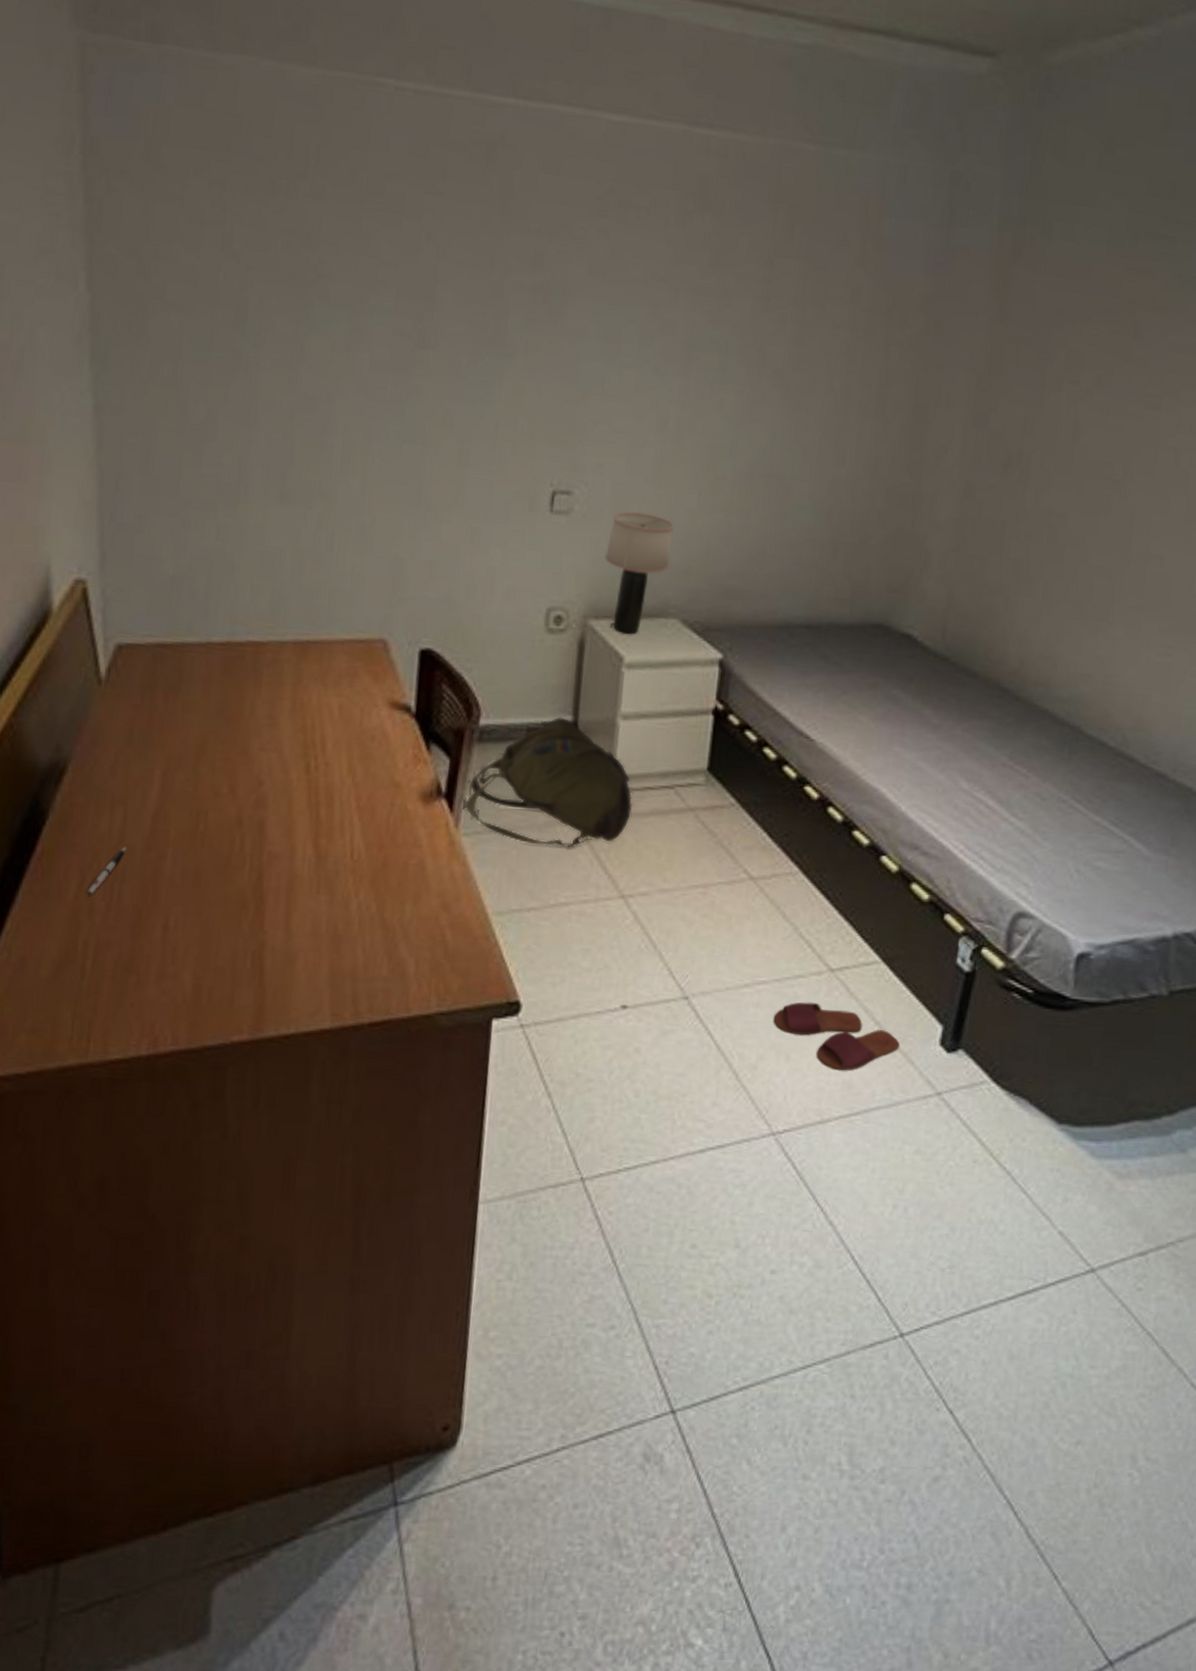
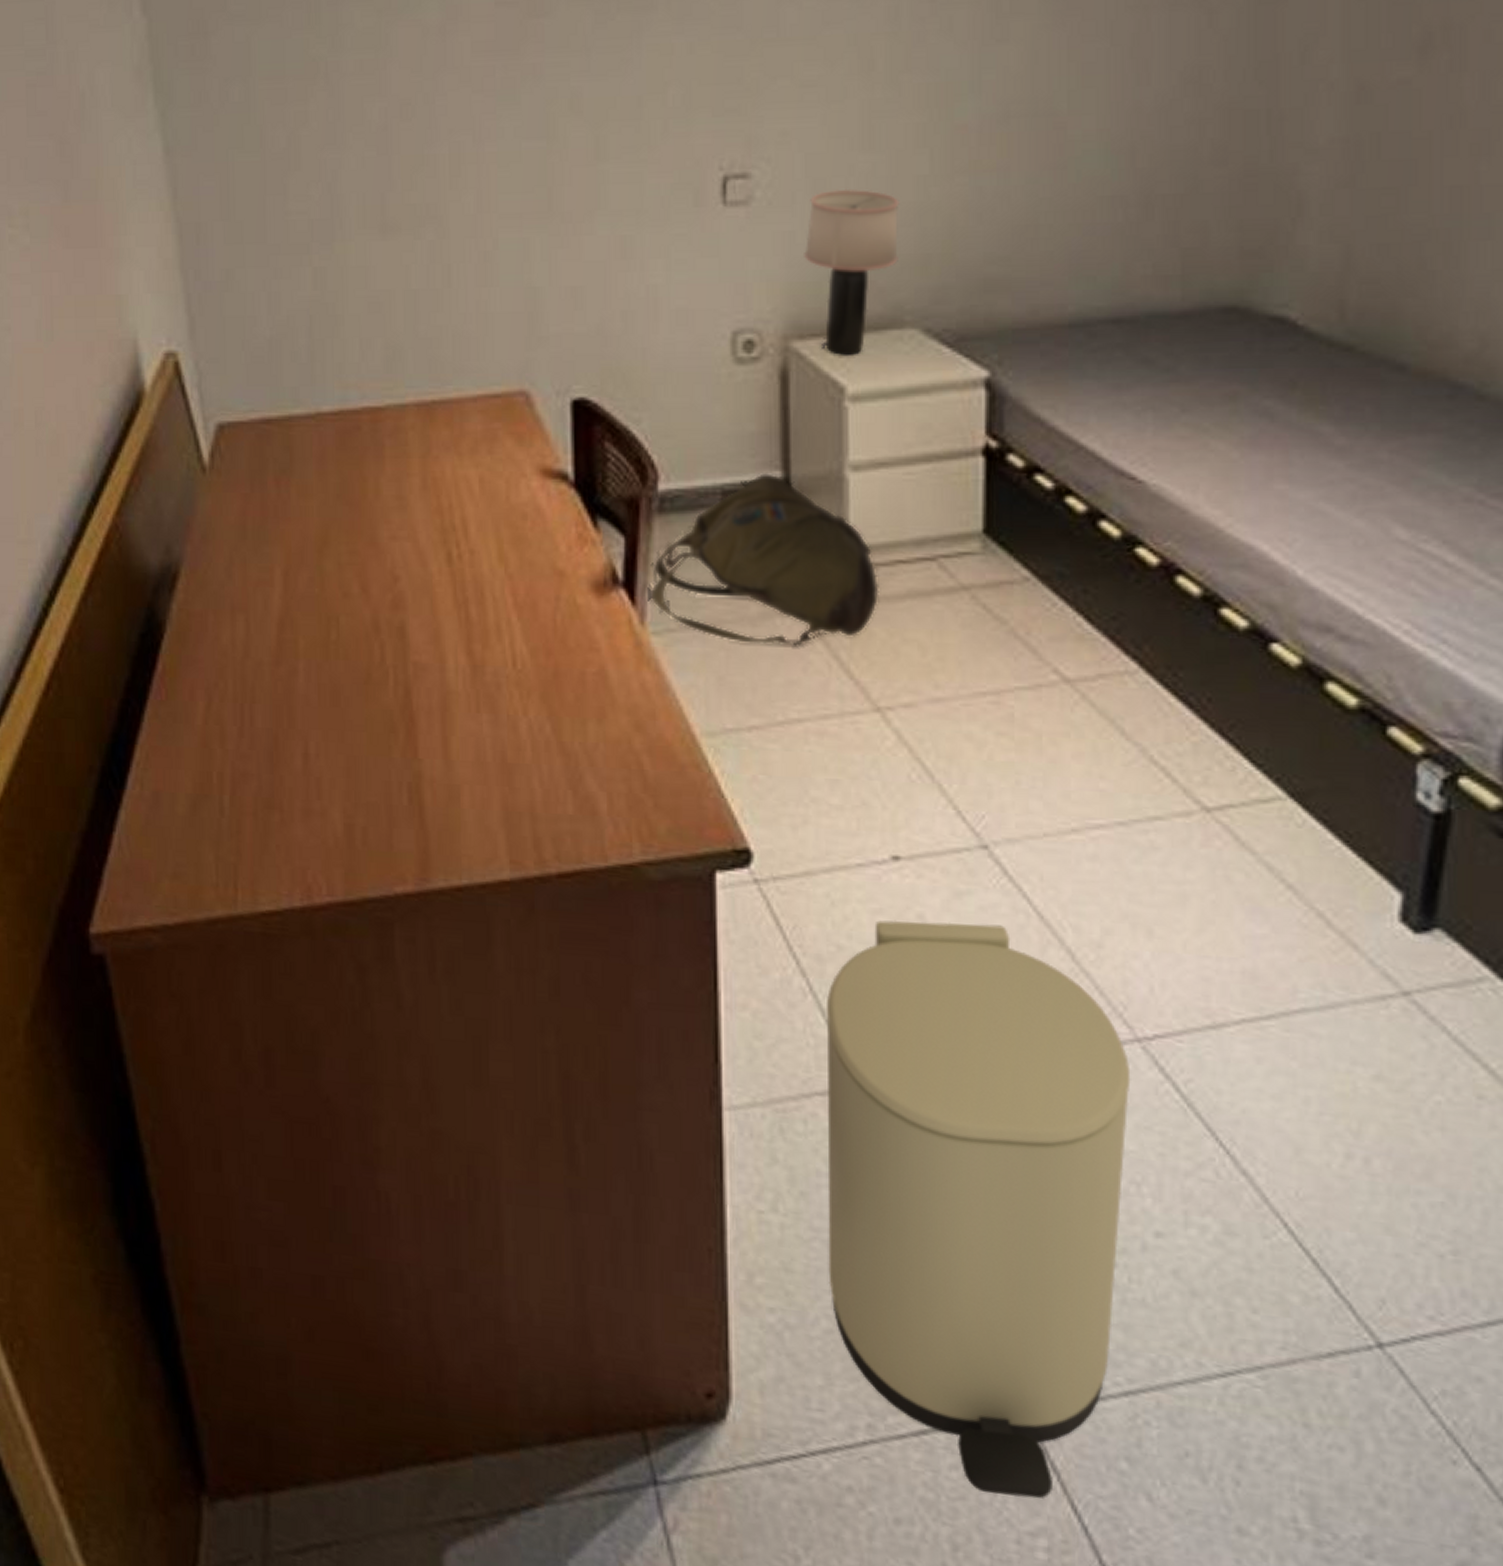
pen: present [87,846,127,896] -> none [216,660,253,720]
pedal bin: none [544,1053,766,1475] -> present [825,920,1131,1500]
slippers: present [773,1002,900,1071] -> none [1121,854,1331,955]

